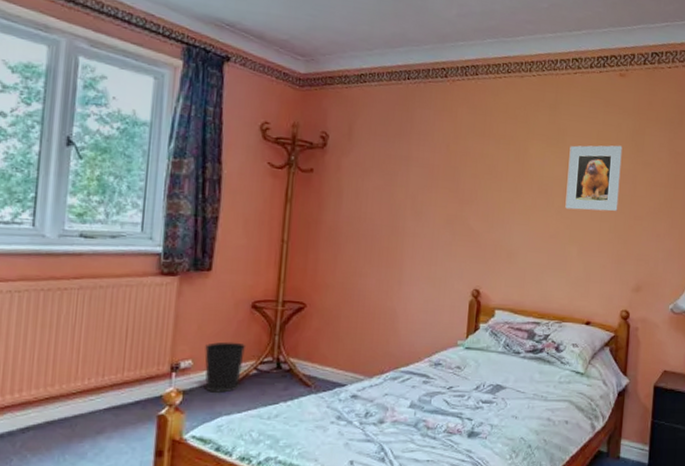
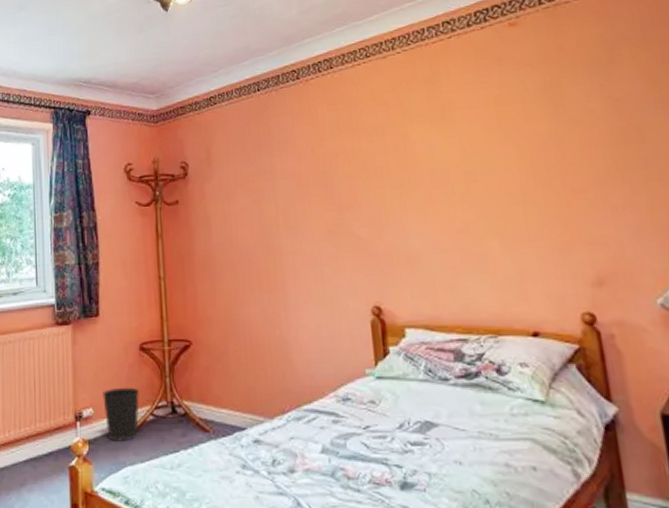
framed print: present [565,145,623,212] -> none [461,106,545,195]

